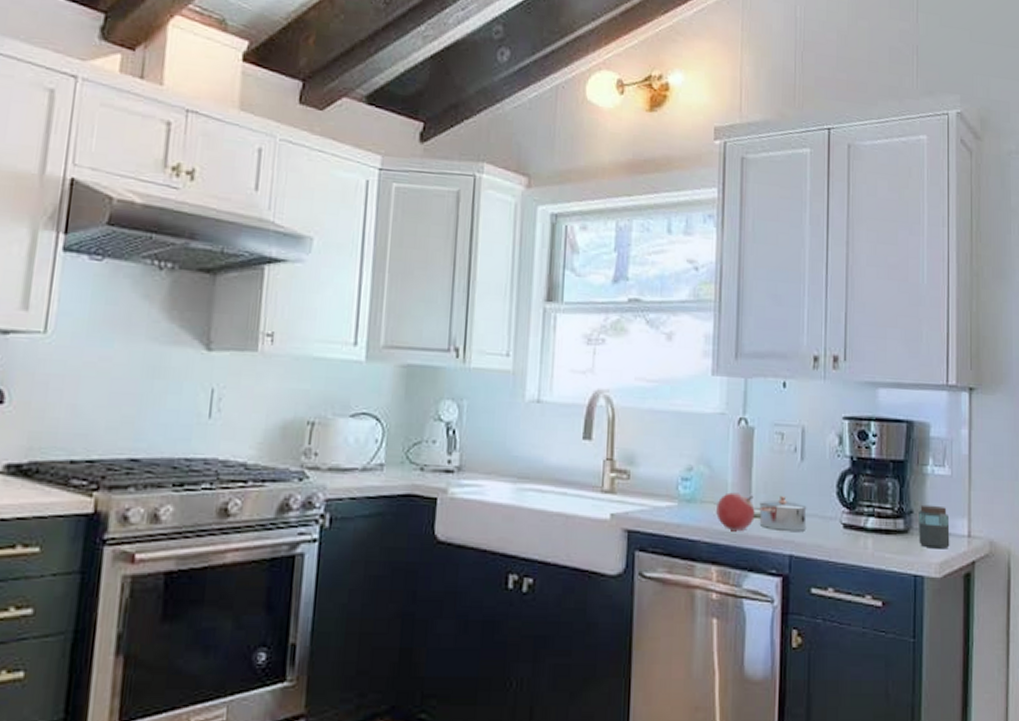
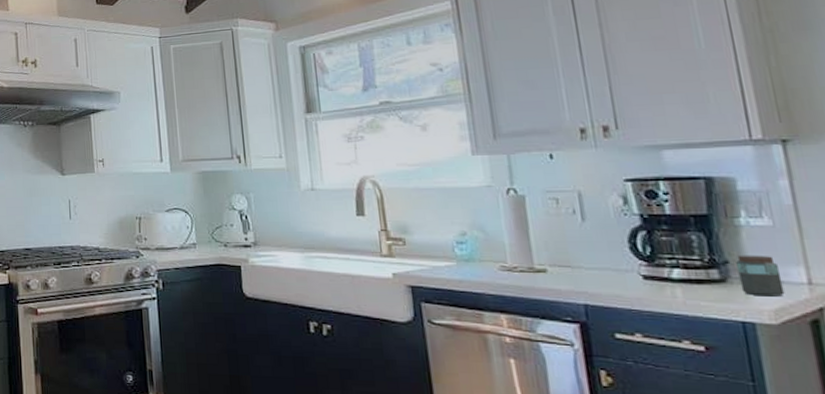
fruit: present [716,492,755,532] -> none [496,252,539,285]
cooking pot: present [758,496,807,532] -> none [541,253,600,284]

